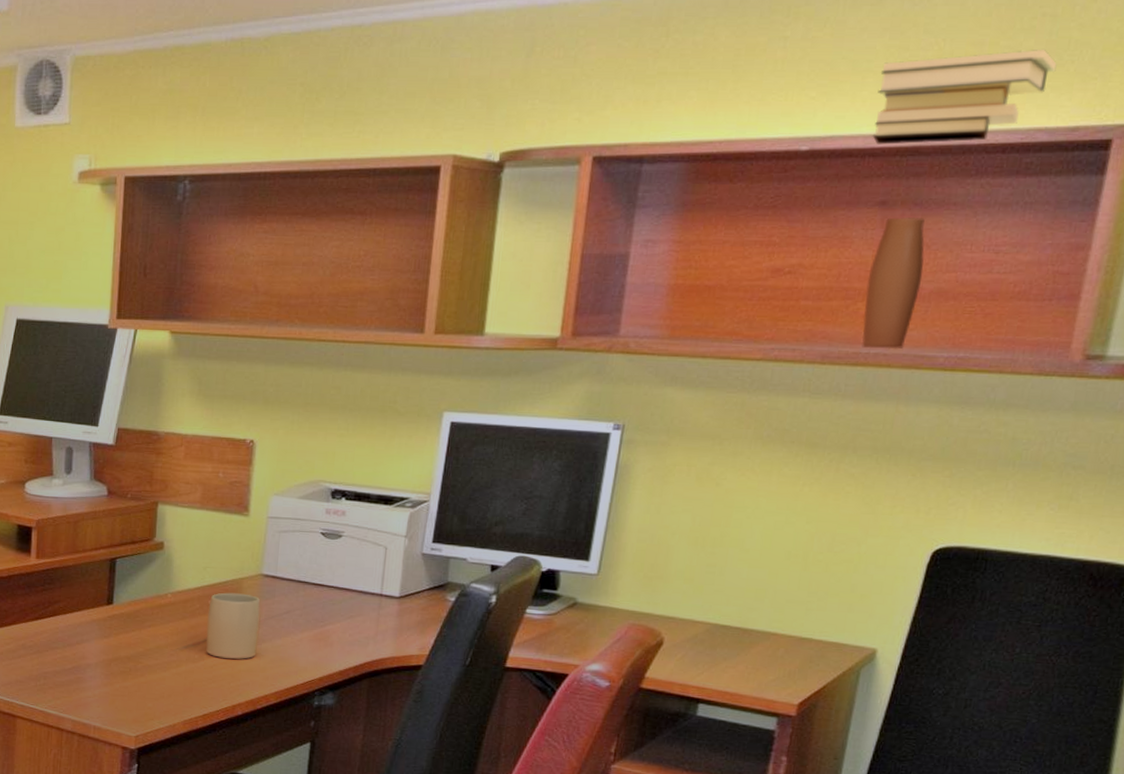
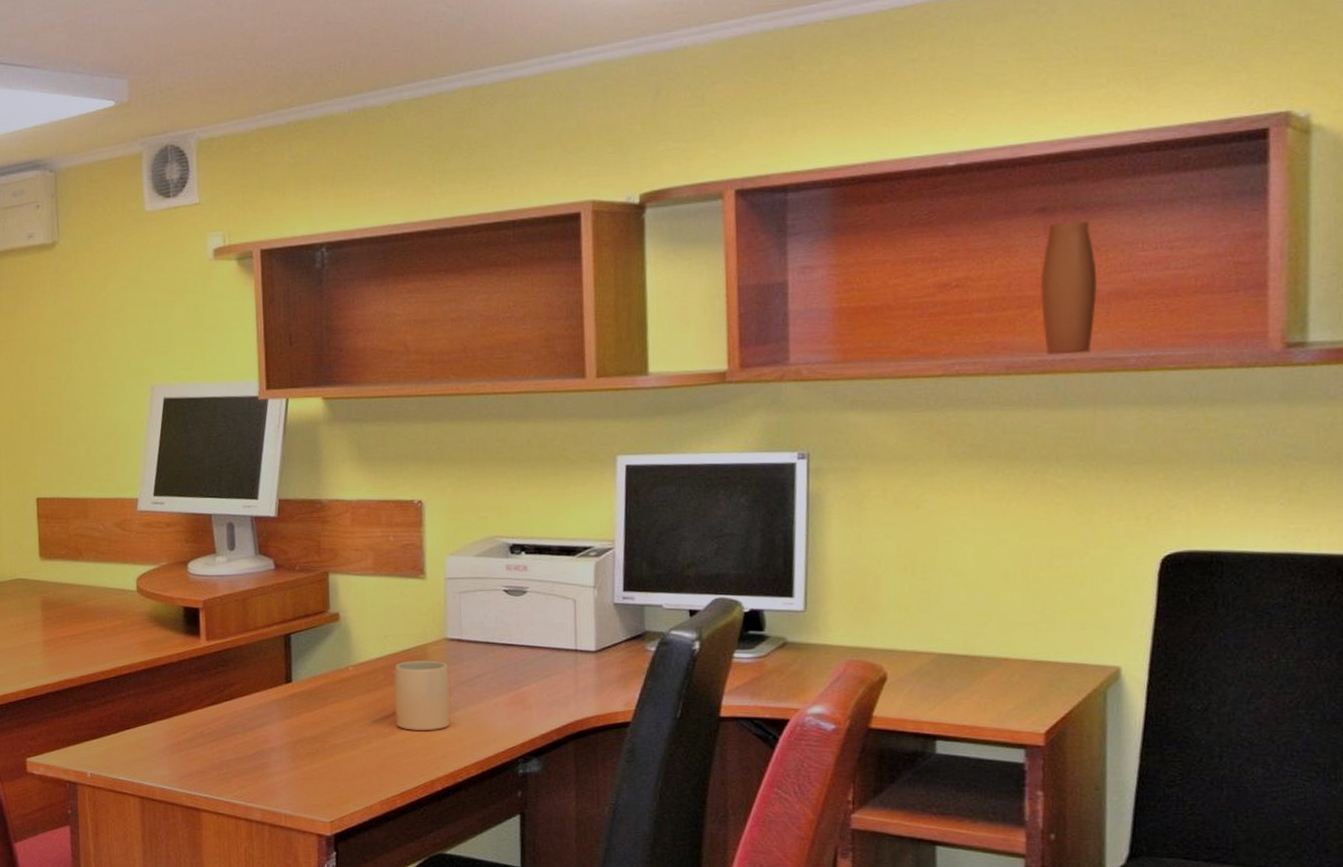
books: present [872,50,1057,145] -> none [1016,48,1197,154]

